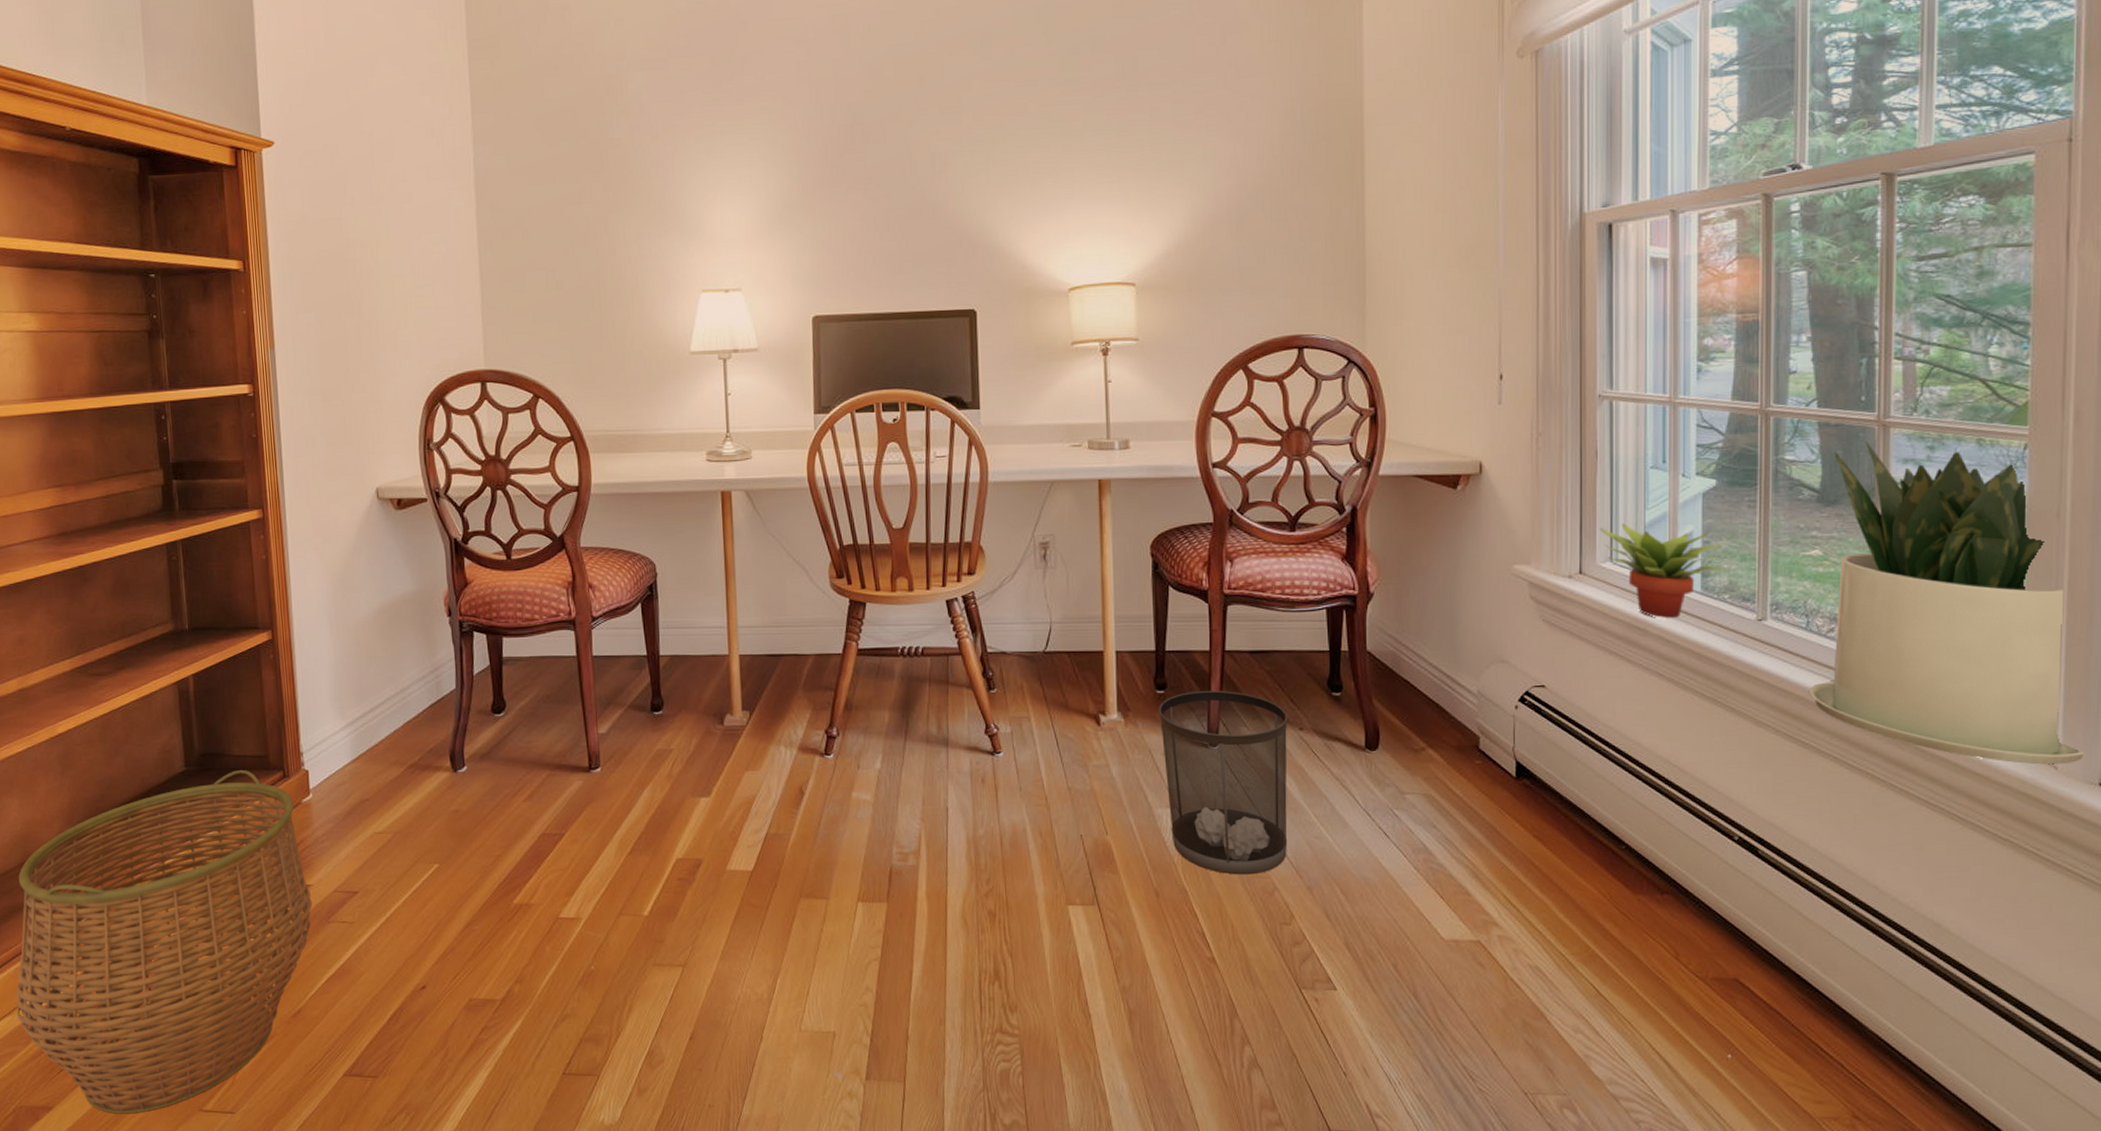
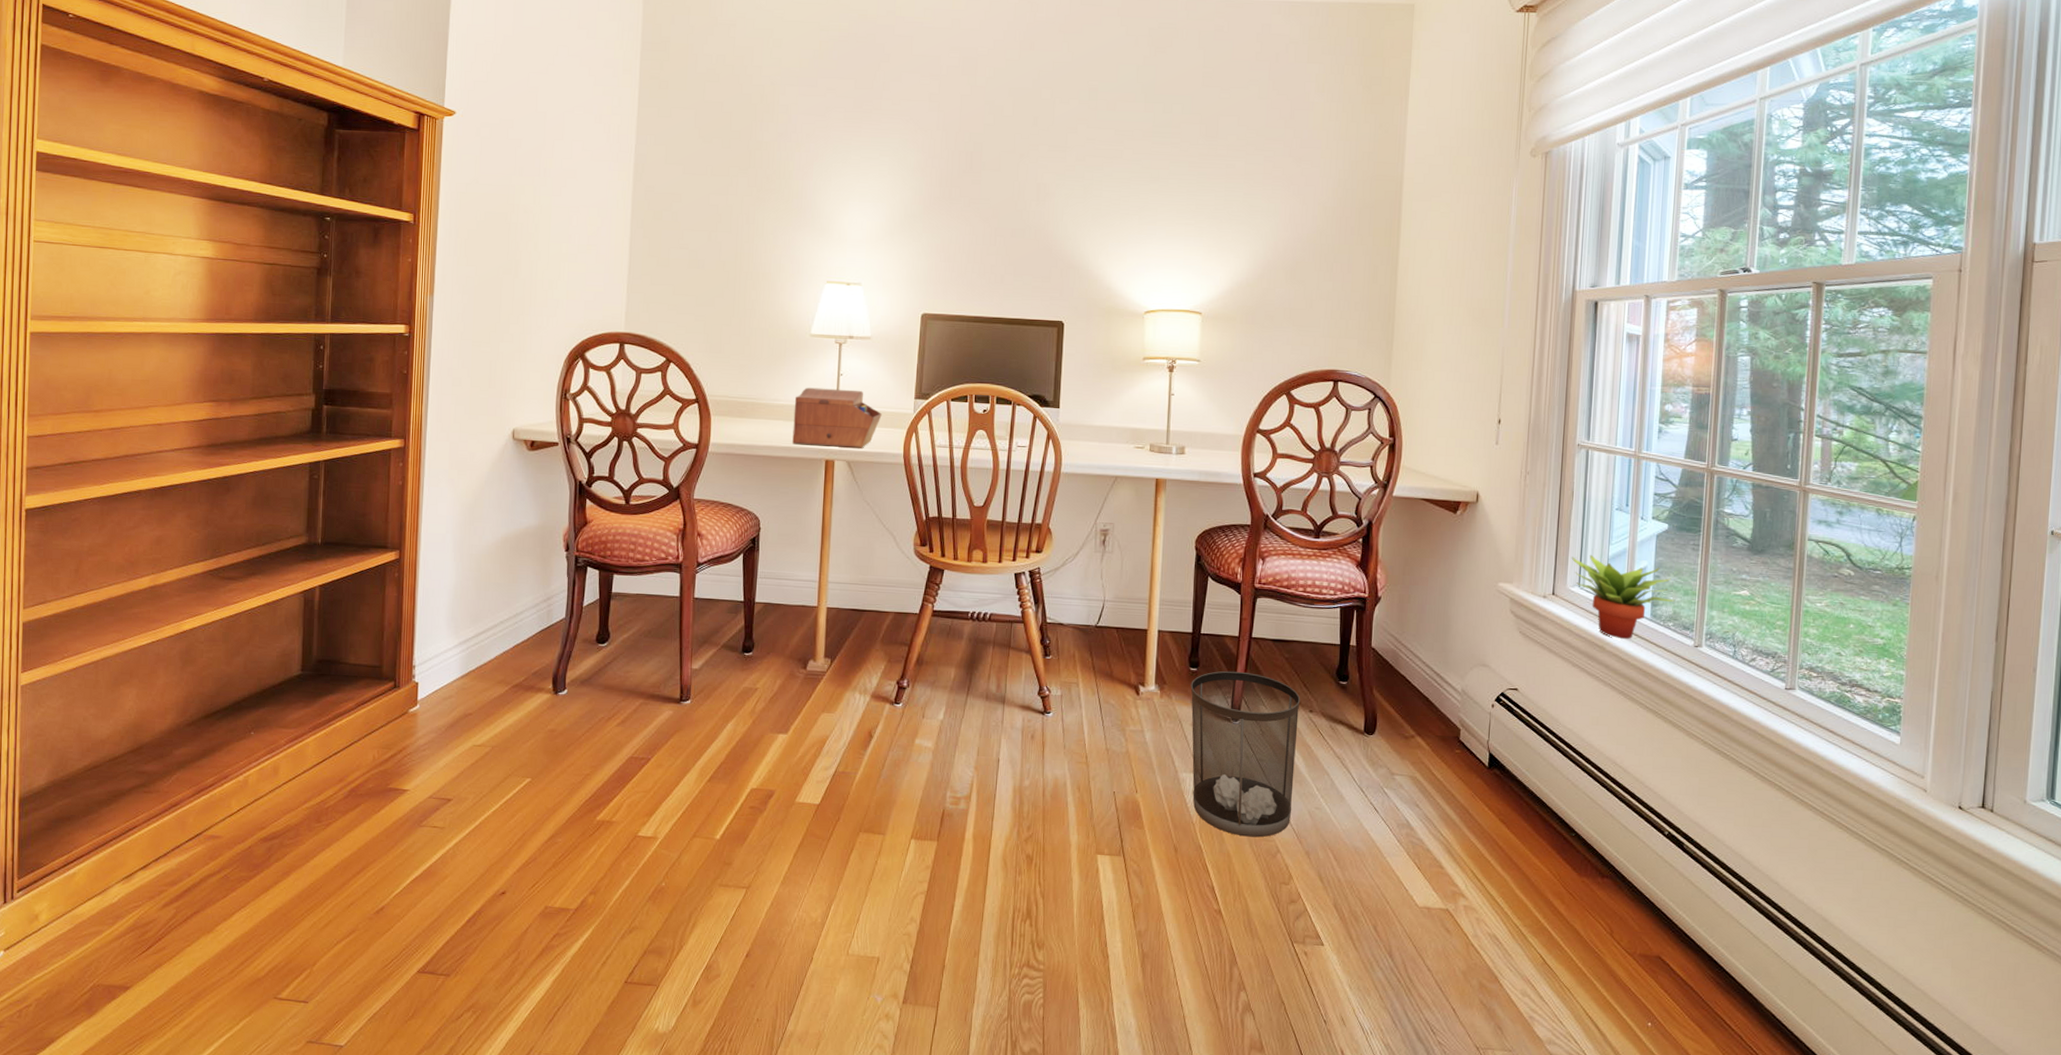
basket: present [16,769,313,1114] -> none [106,677,407,998]
sewing box: none [680,409,779,477] -> present [792,387,882,448]
planter: present [1808,441,2086,765] -> none [1731,502,1950,788]

